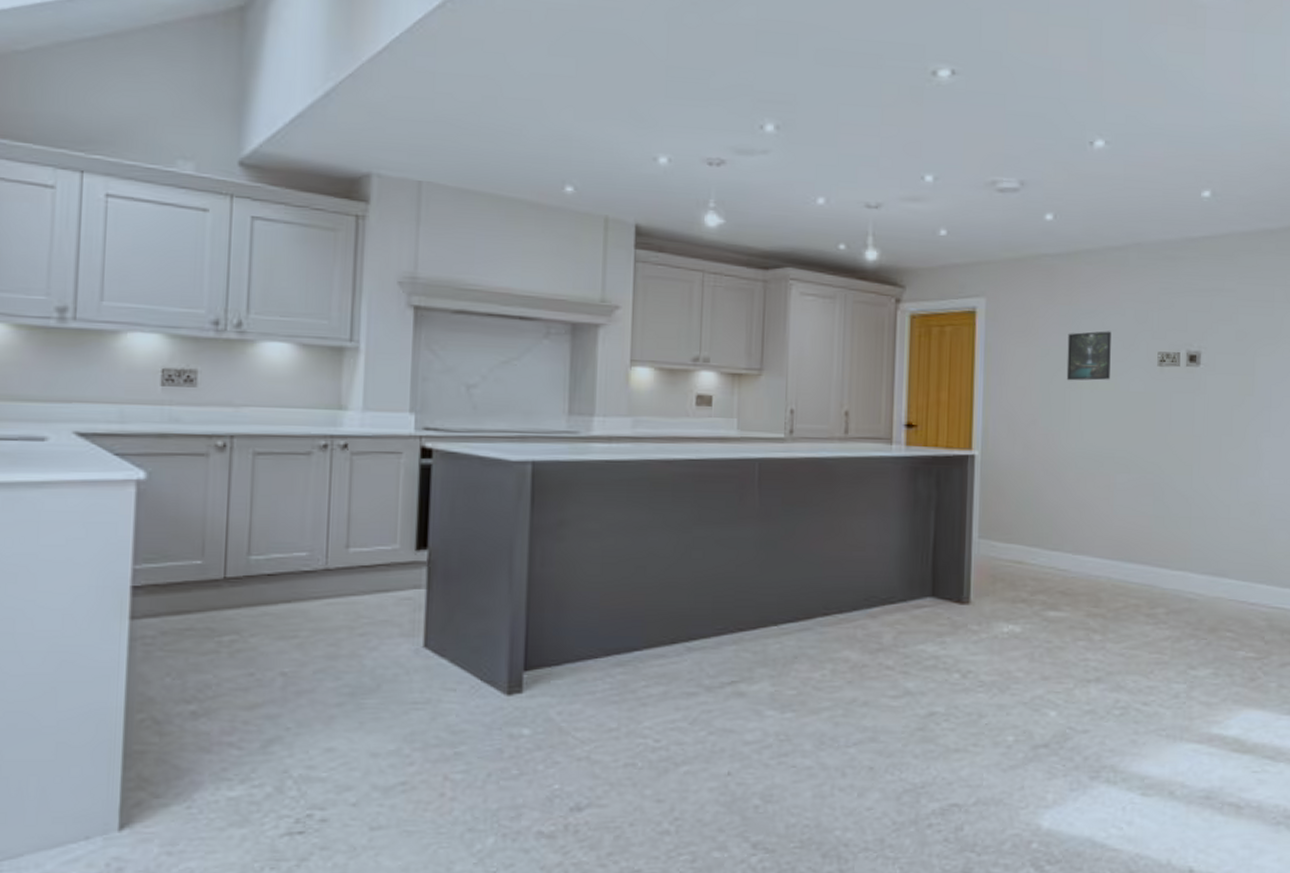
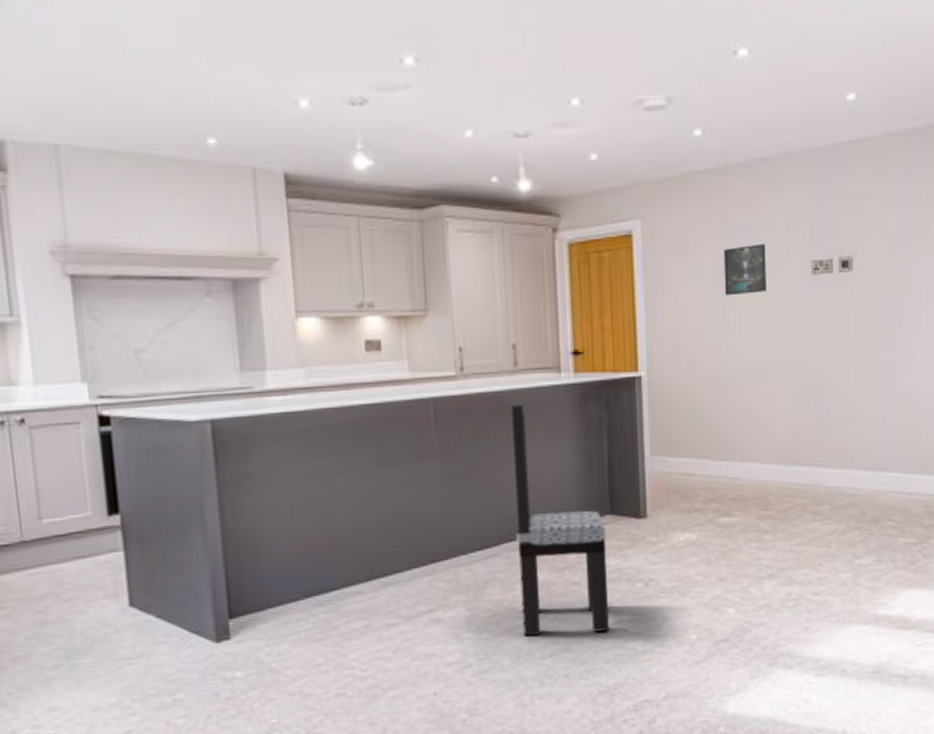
dining chair: none [829,469,925,724] -> present [511,401,610,636]

